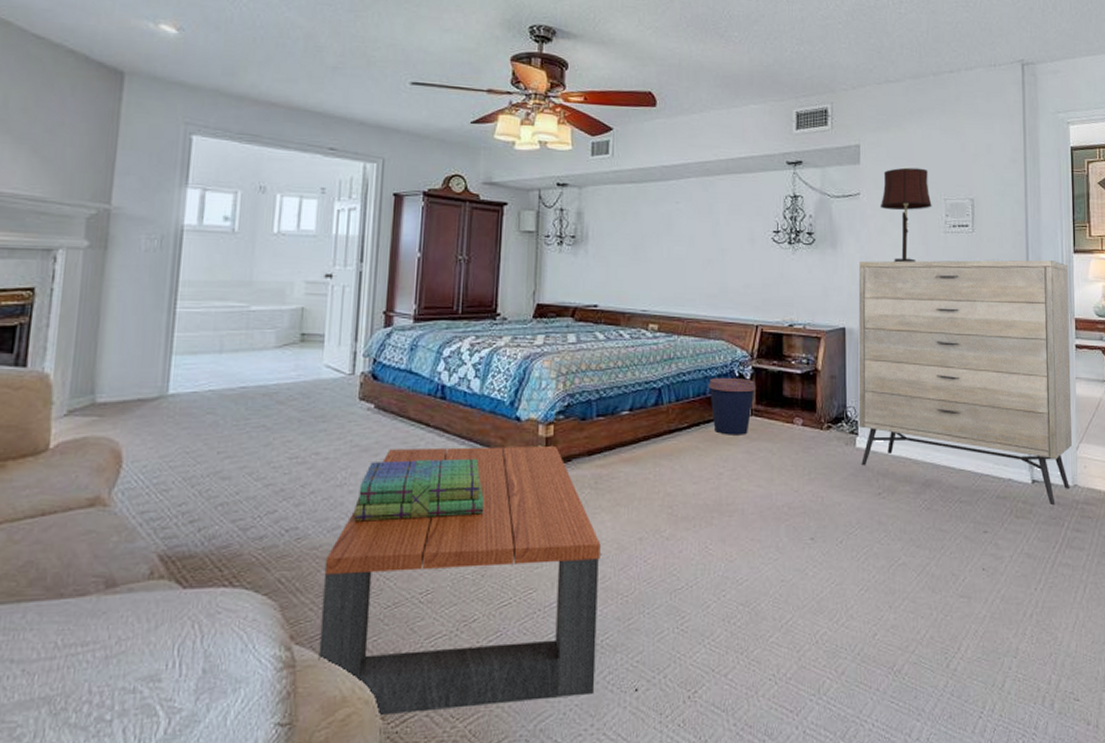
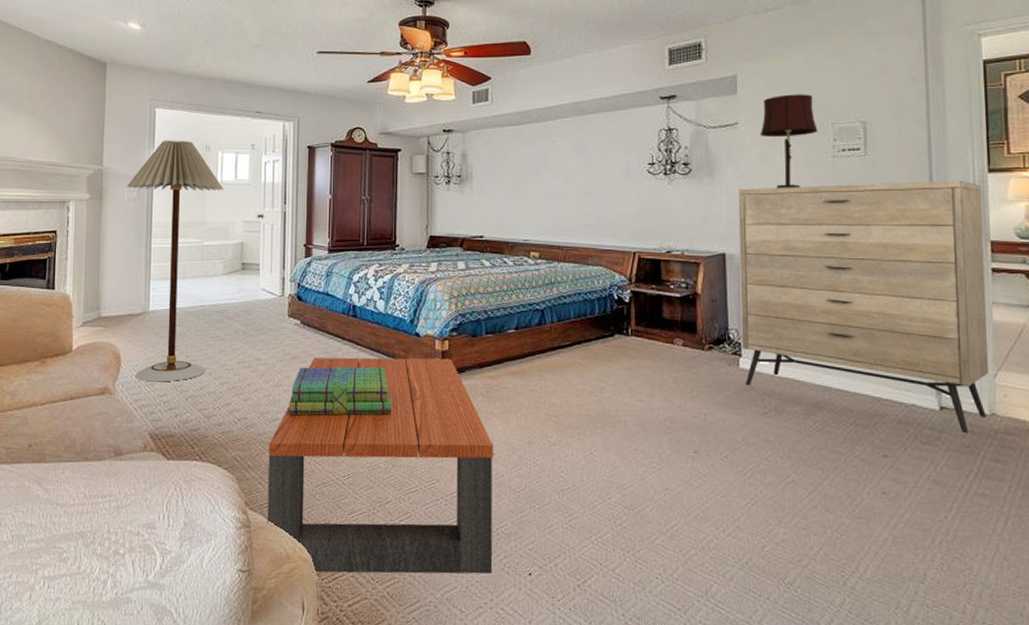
floor lamp: none [142,176,282,487] -> present [126,140,224,382]
coffee cup: present [708,377,755,435] -> none [588,300,635,354]

